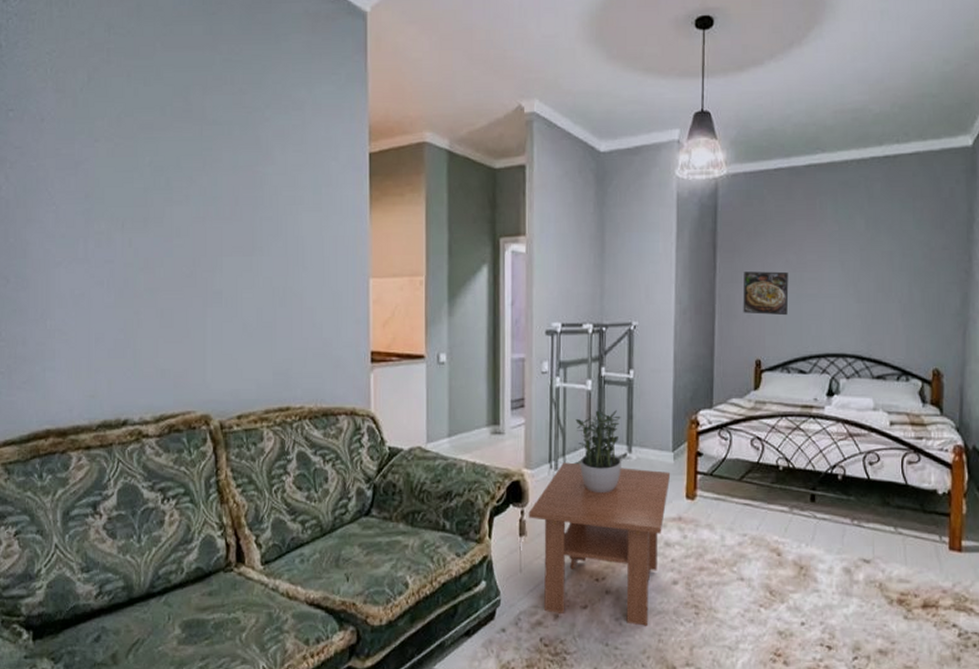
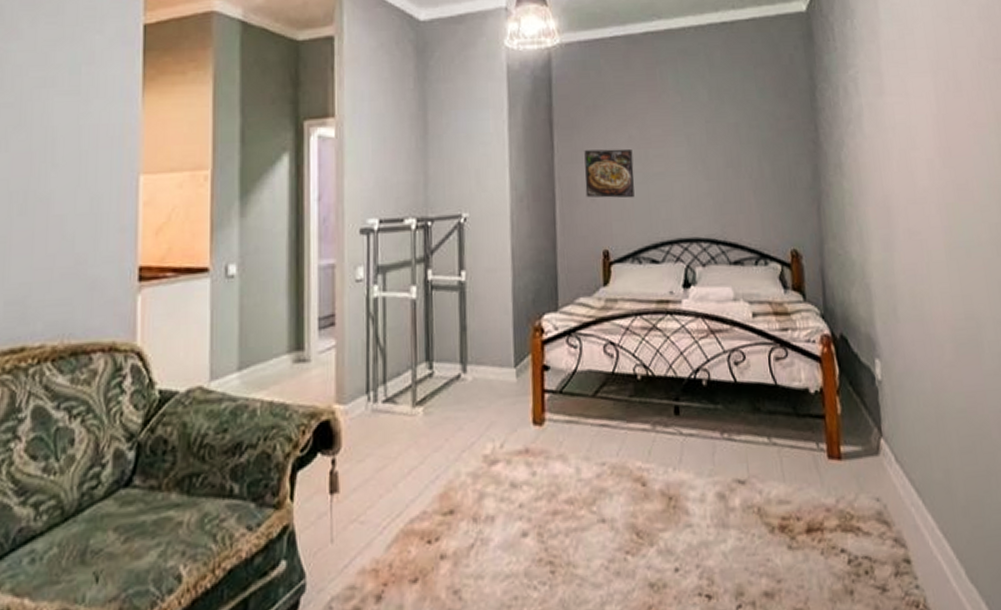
coffee table: present [528,462,671,626] -> none [341,391,514,598]
potted plant: present [575,410,621,494] -> none [398,321,455,428]

